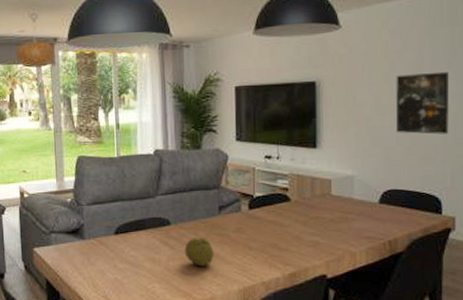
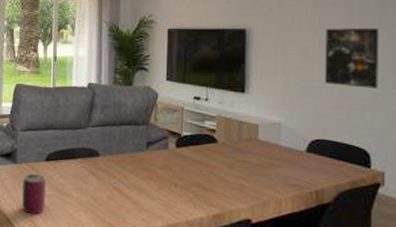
can: none [92,249,117,290] -> present [22,174,46,214]
fruit: present [184,238,214,267] -> none [111,171,140,200]

